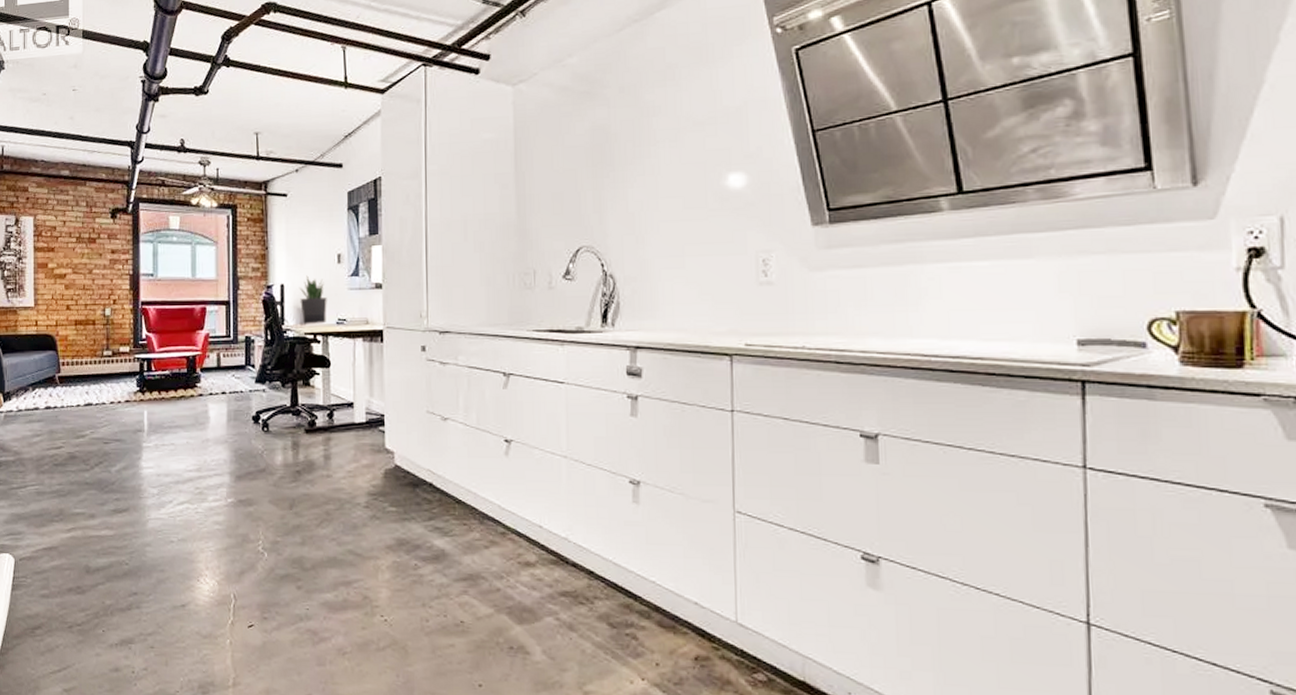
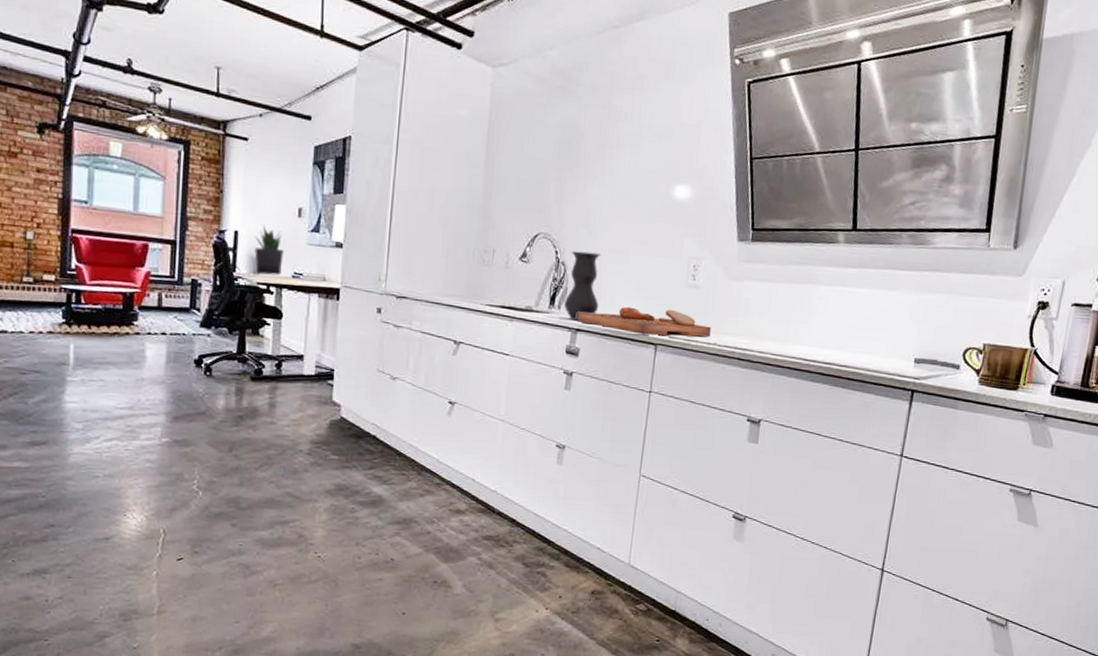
vase: none [618,260,658,337] -> present [564,251,601,321]
cutting board: none [634,313,796,345] -> present [576,306,711,338]

